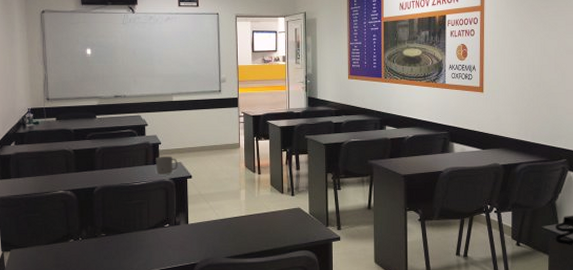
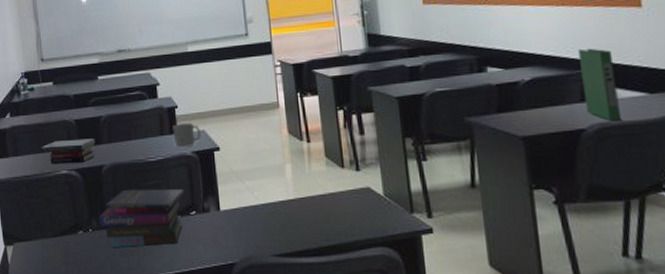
books: none [40,165,90,186] -> present [40,138,96,165]
books: none [89,206,161,253] -> present [99,189,184,248]
binder: none [444,117,464,167] -> present [579,48,621,121]

